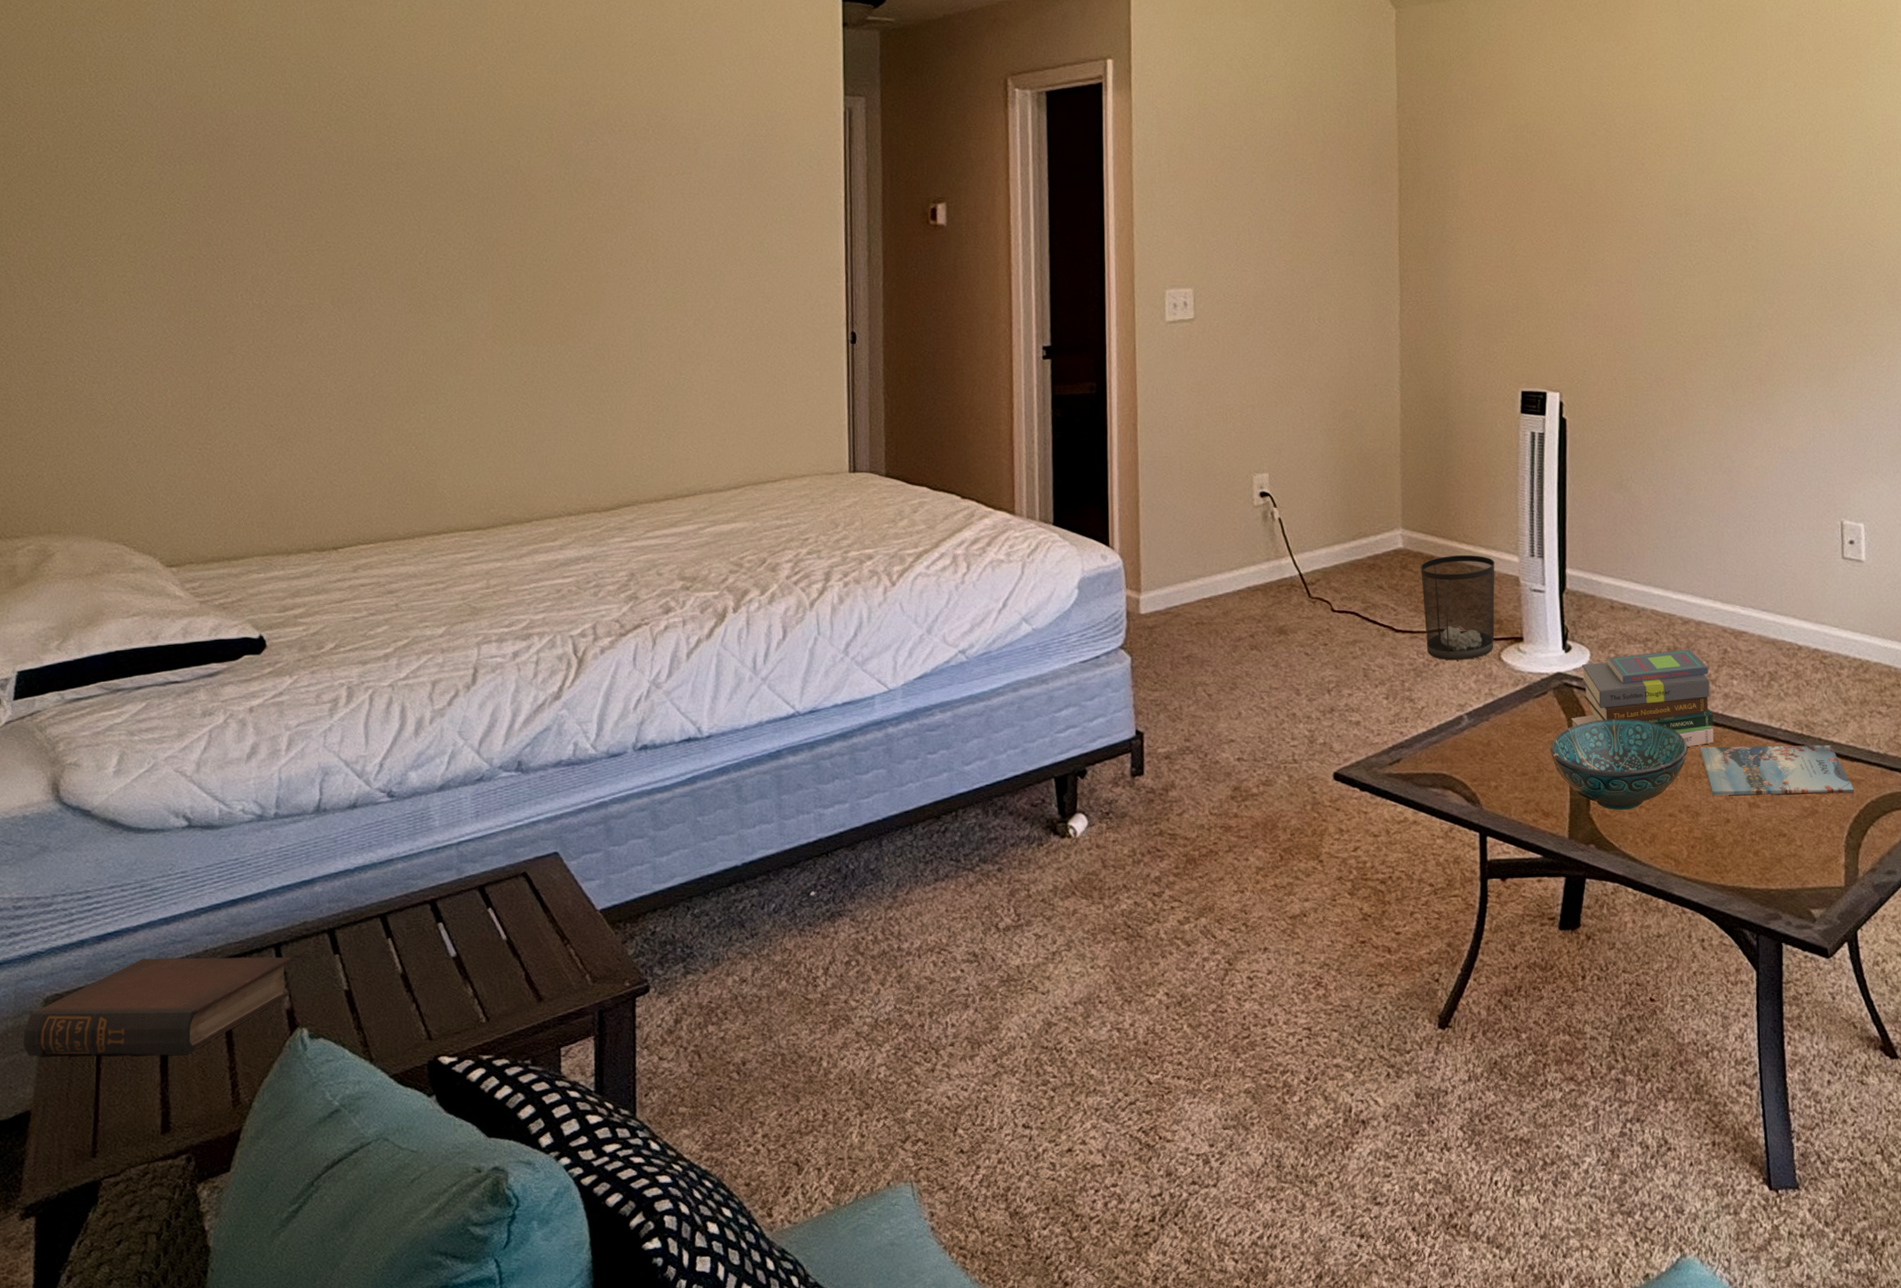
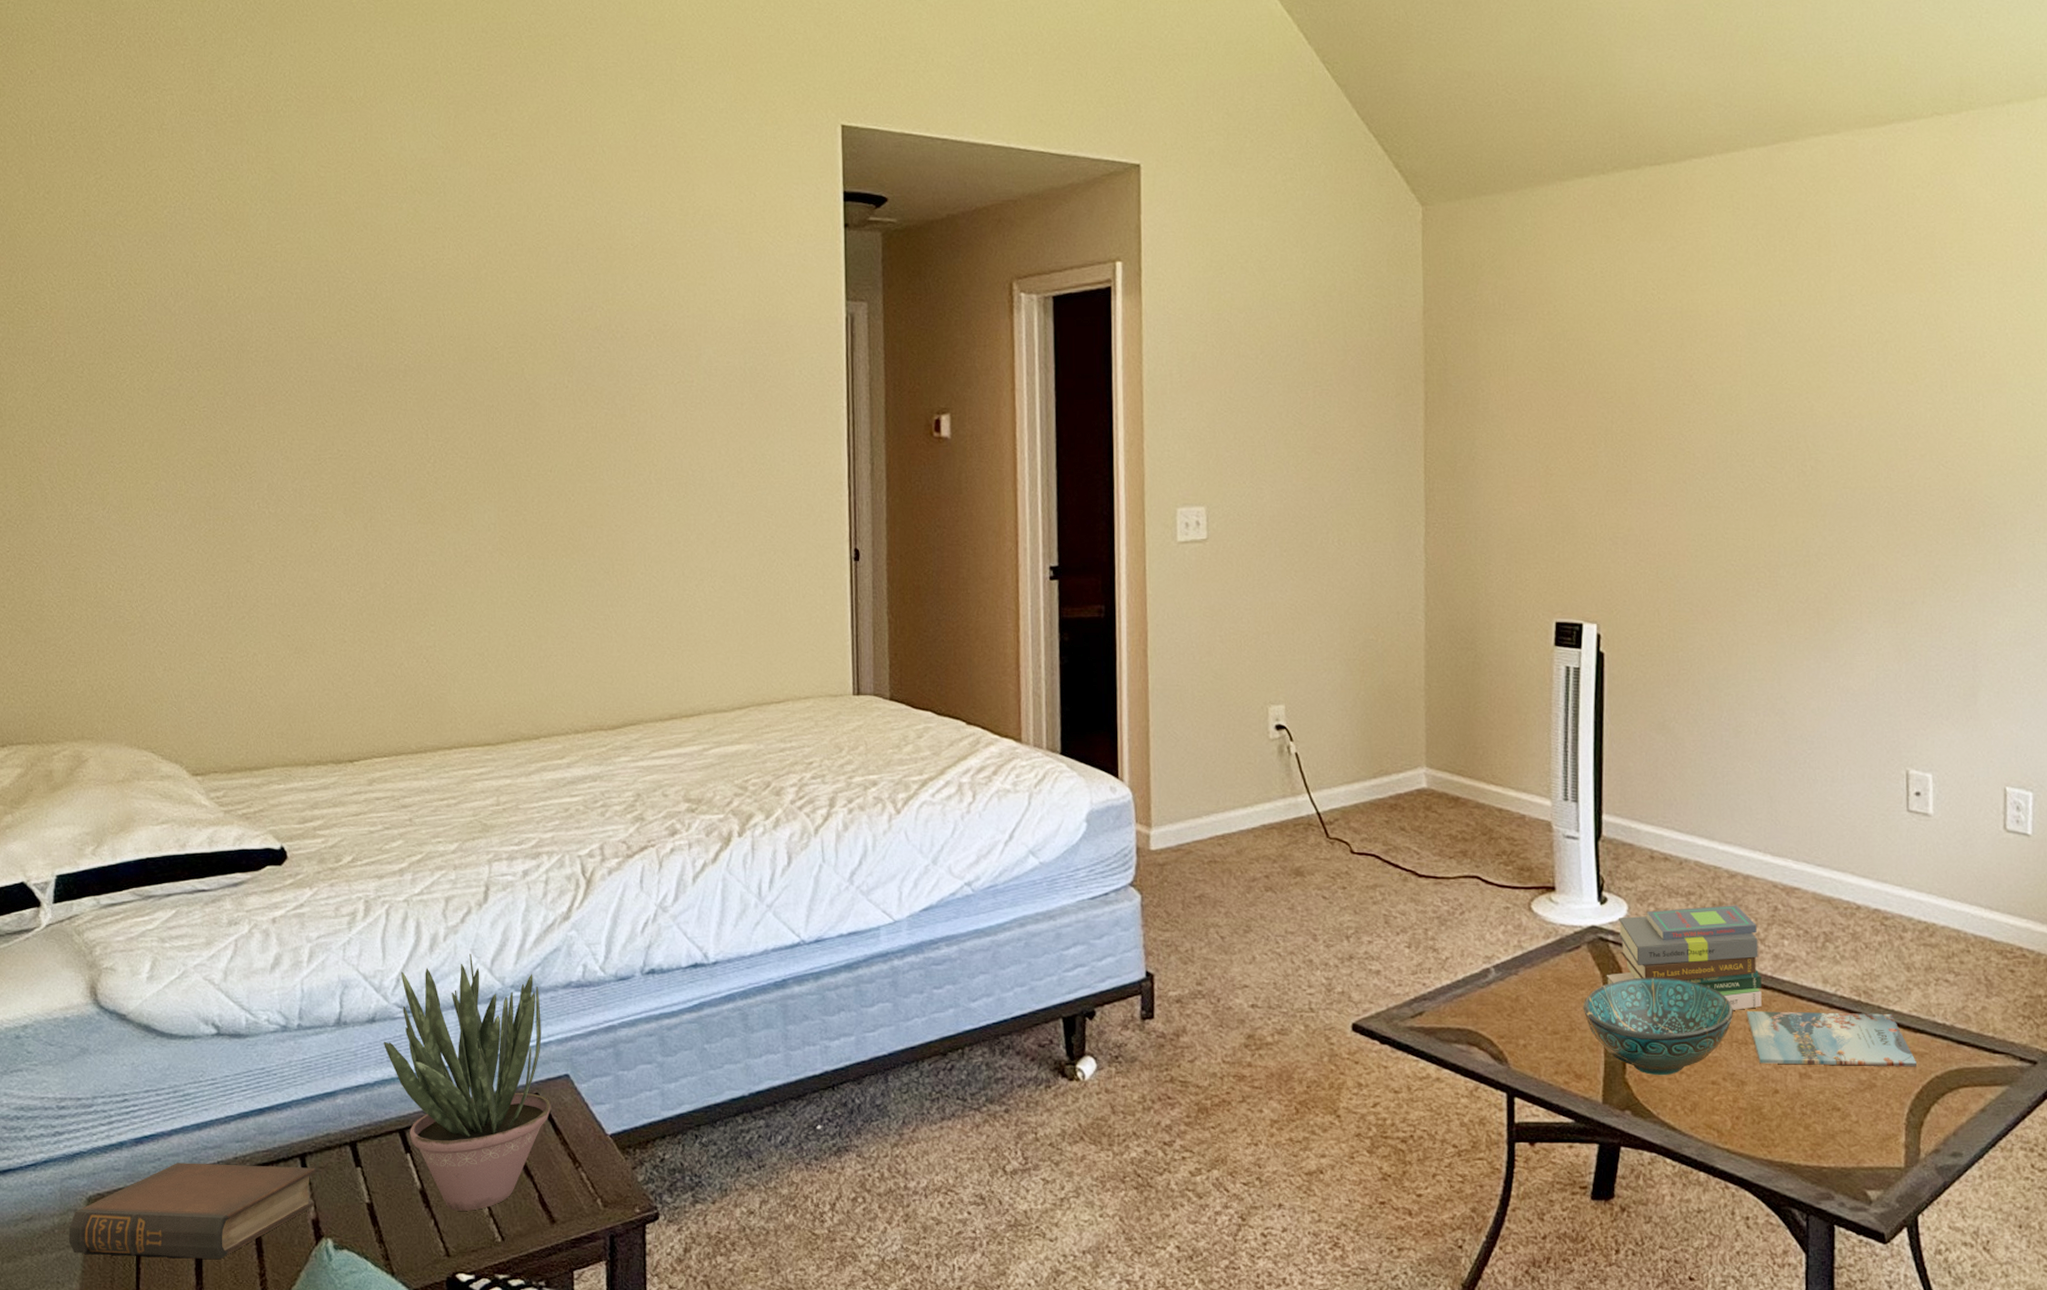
potted plant: none [365,736,540,994] -> present [384,954,552,1211]
waste bin: present [1421,554,1495,661] -> none [1446,796,1526,909]

